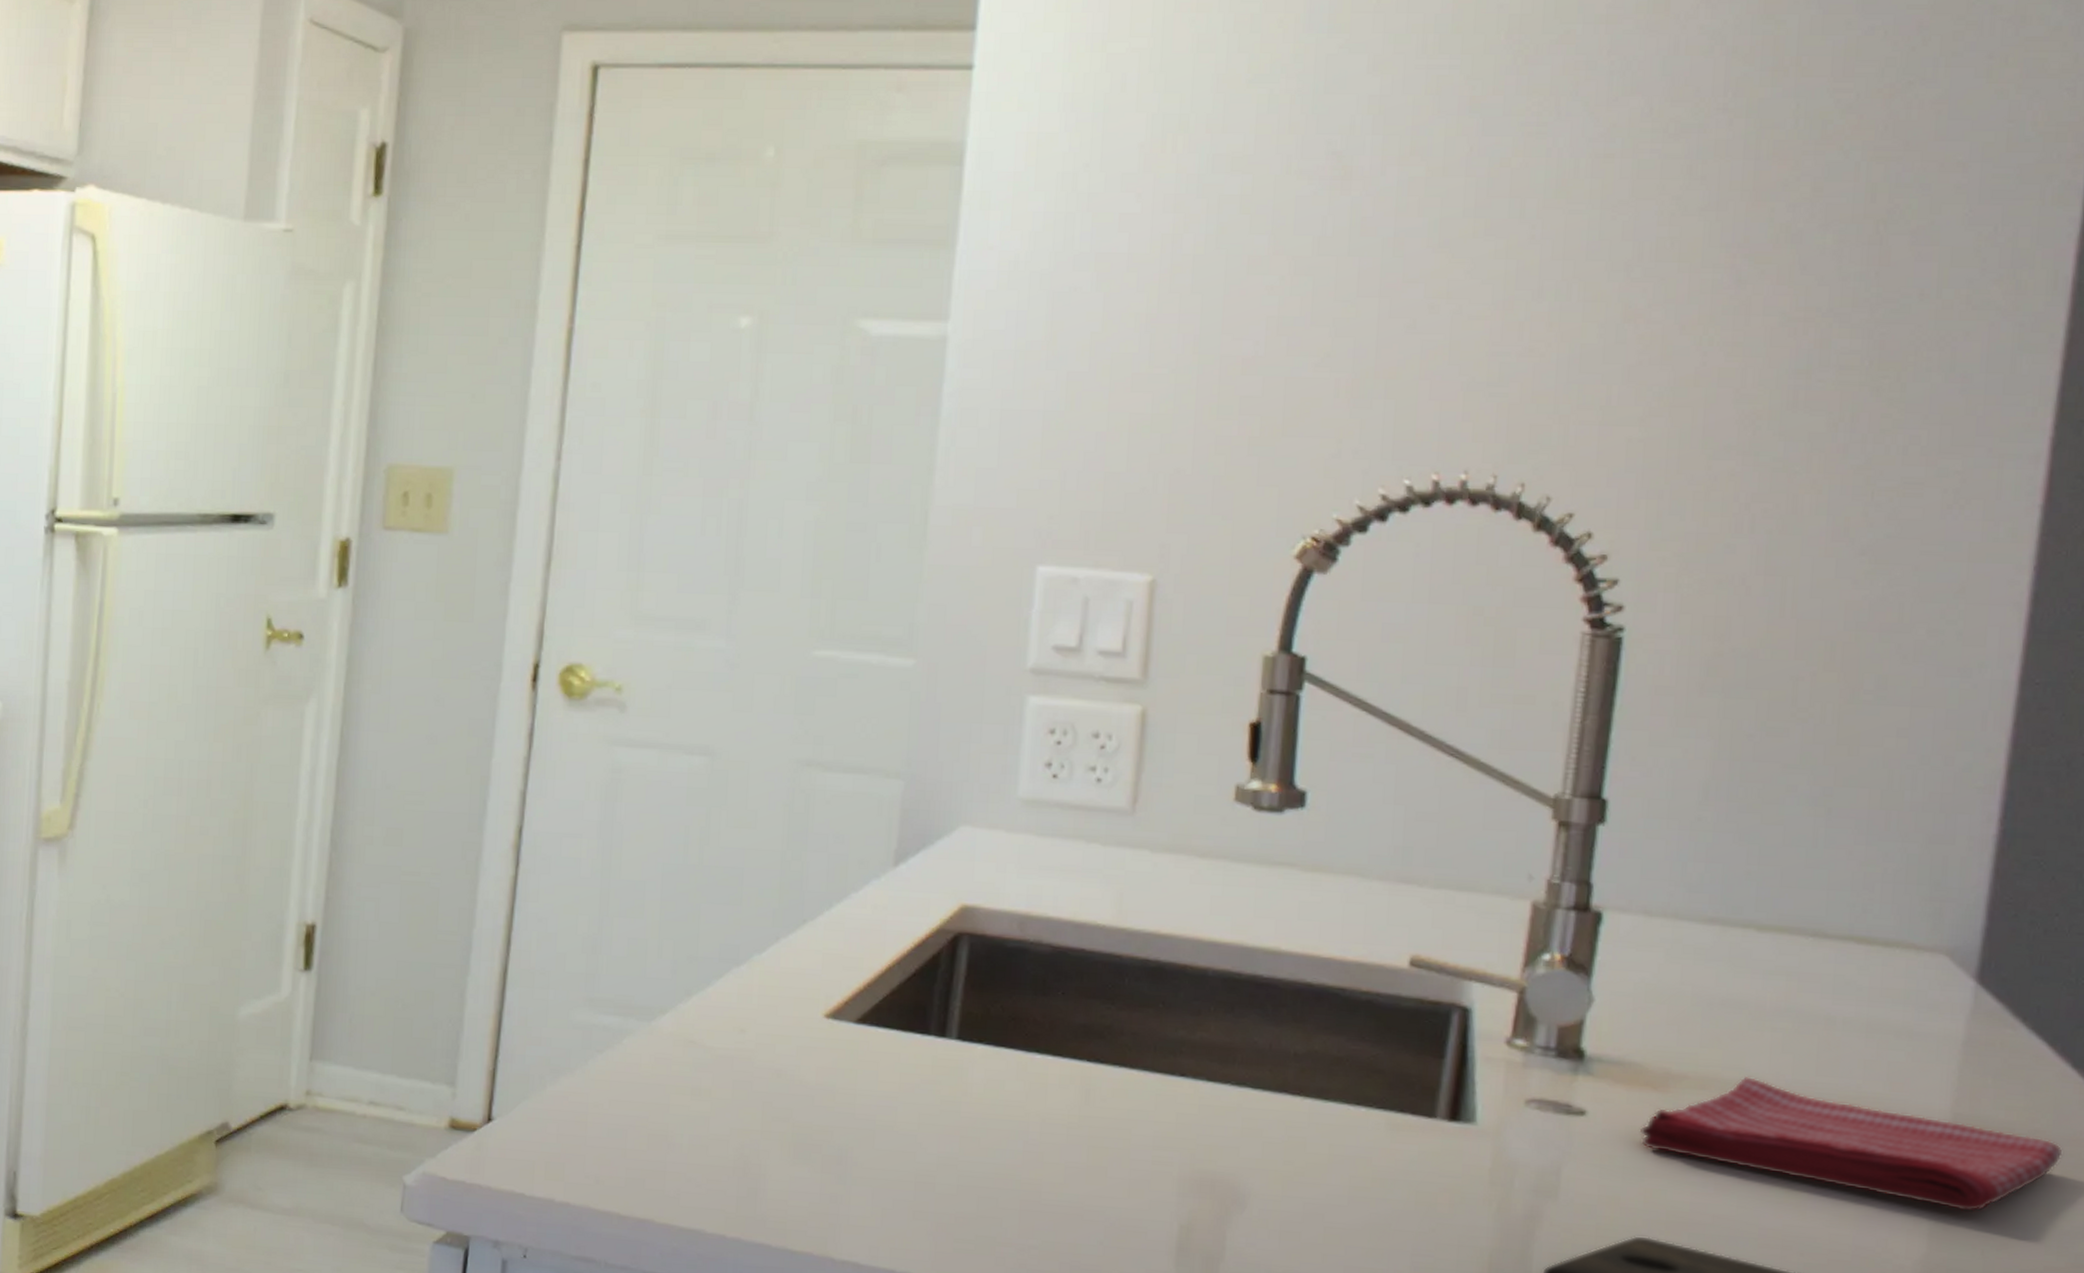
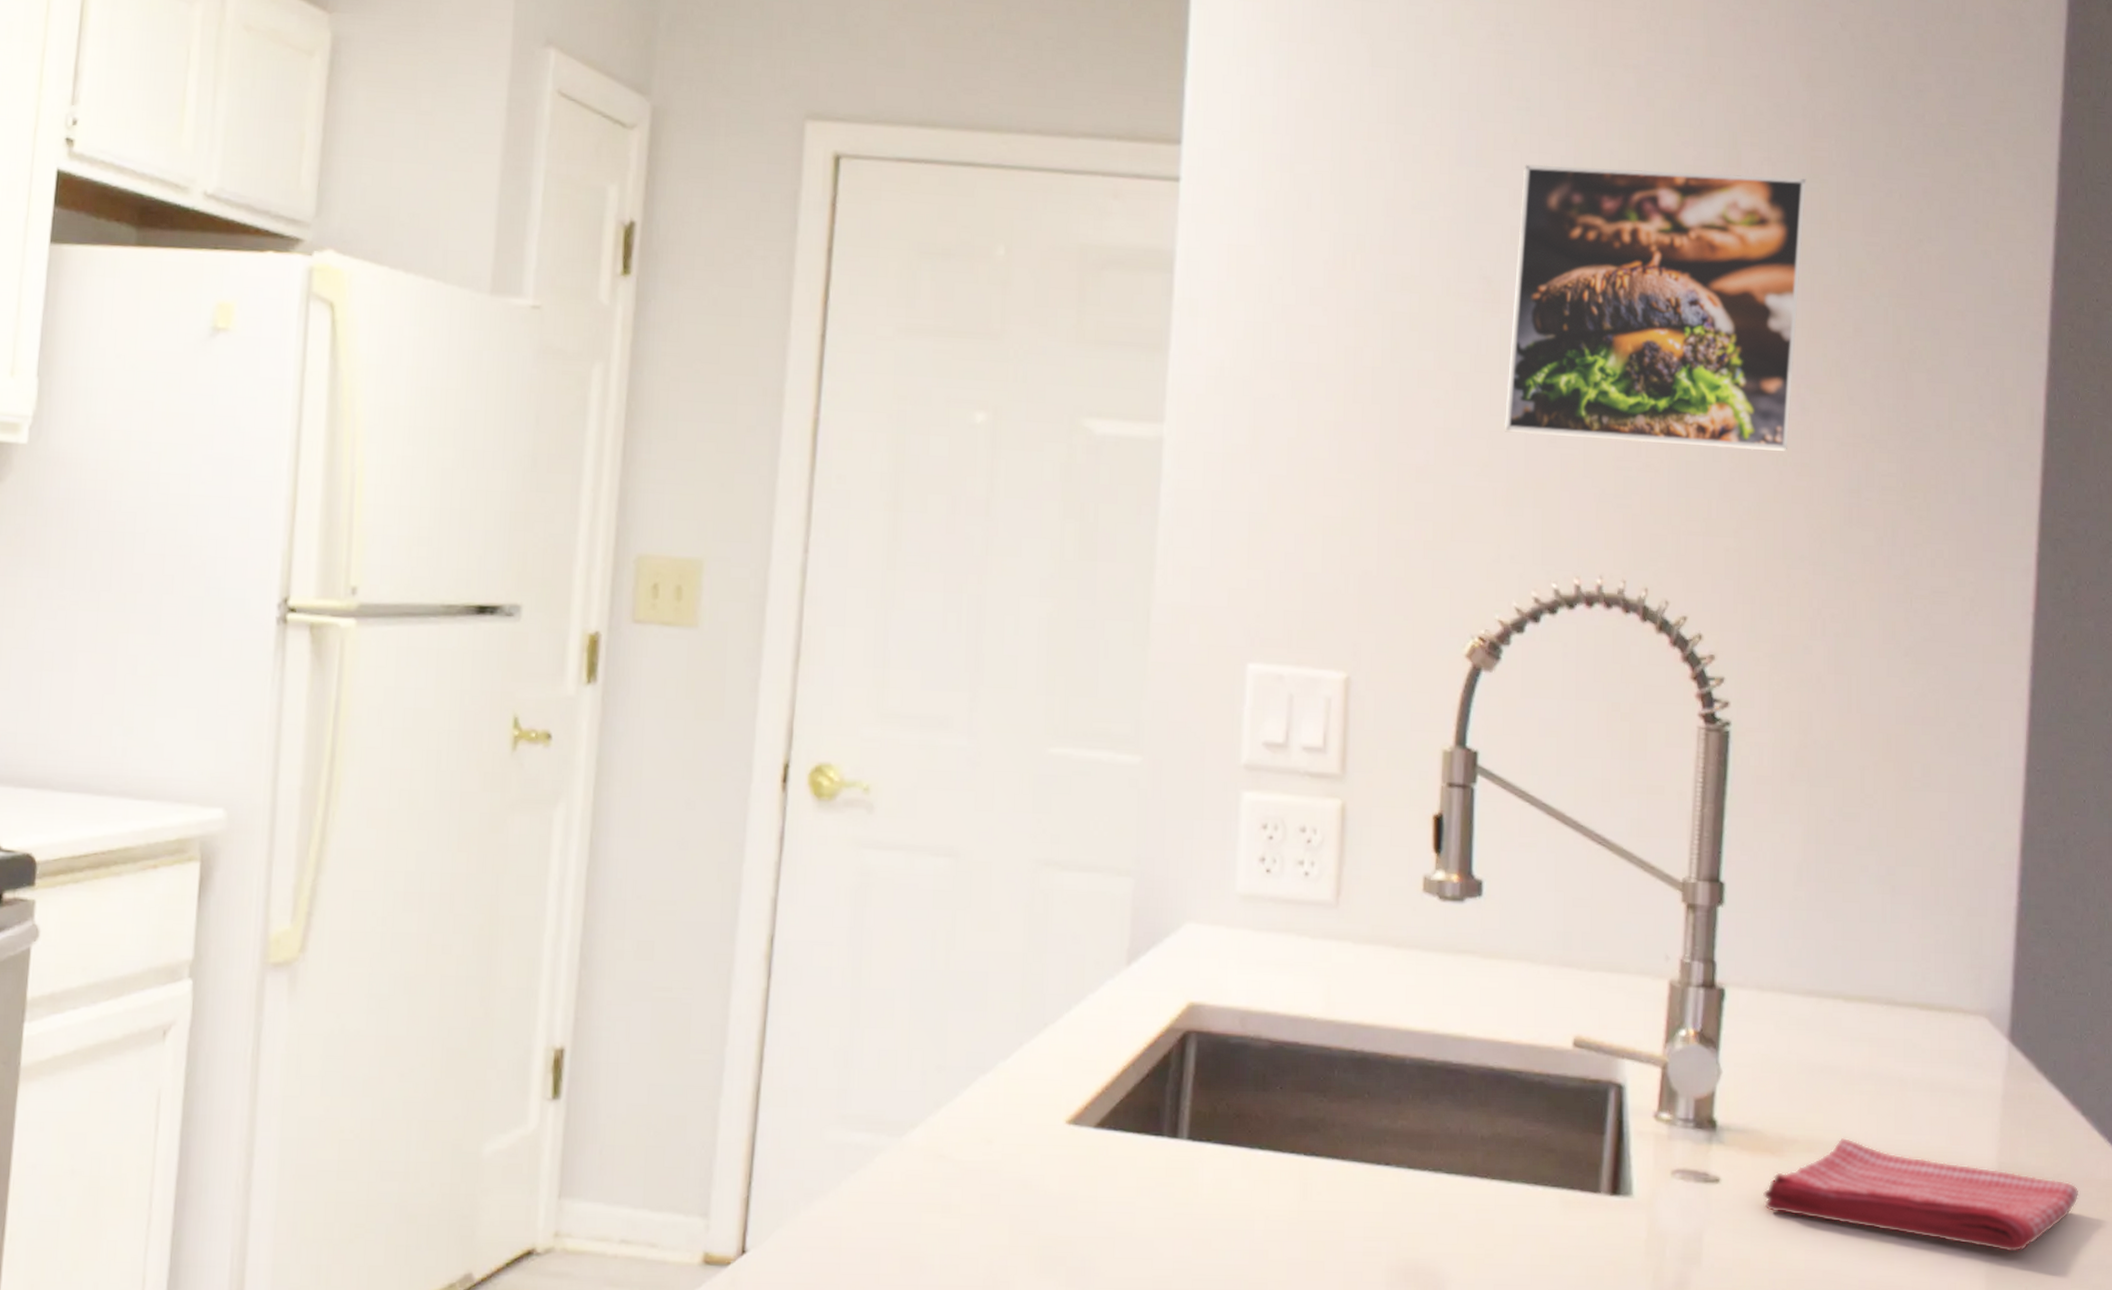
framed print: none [1351,20,1757,330] -> present [1504,164,1806,451]

